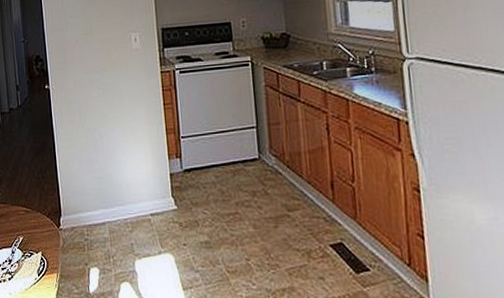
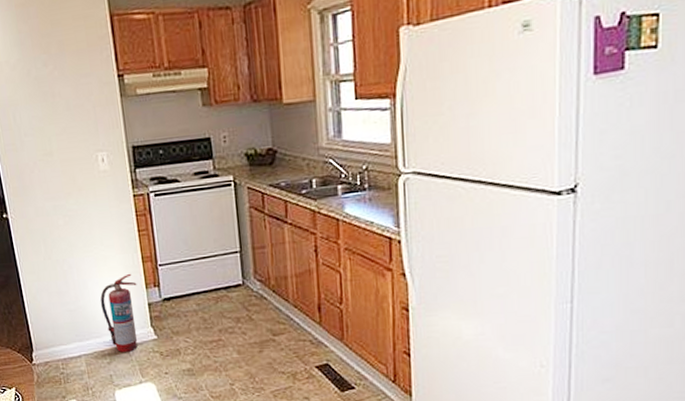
fire extinguisher: none [126,144,161,221] -> present [100,273,138,352]

